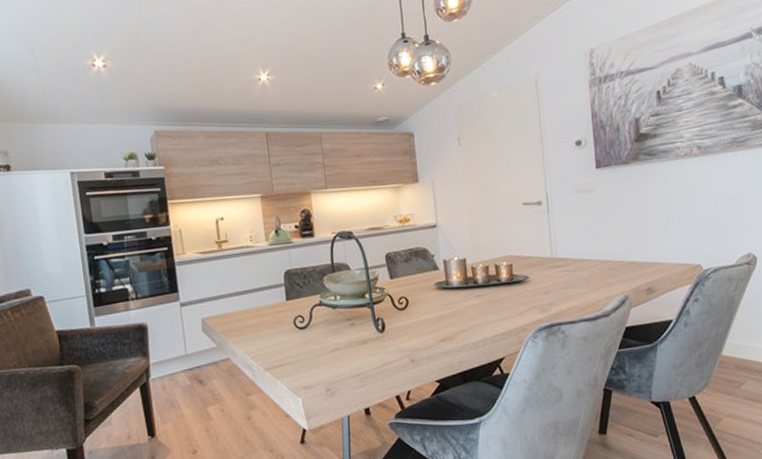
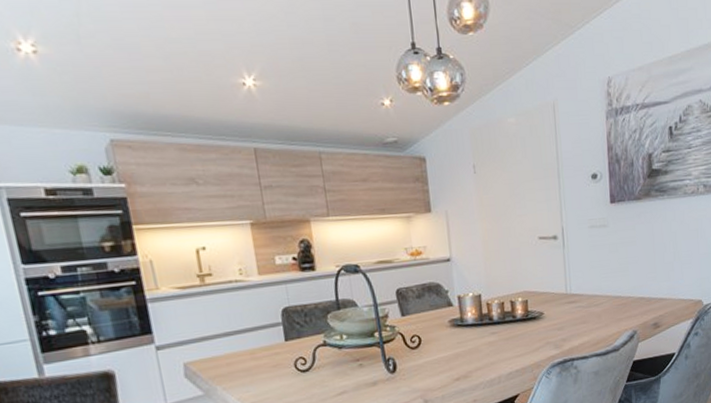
kettle: present [267,216,293,246] -> none [260,246,292,280]

